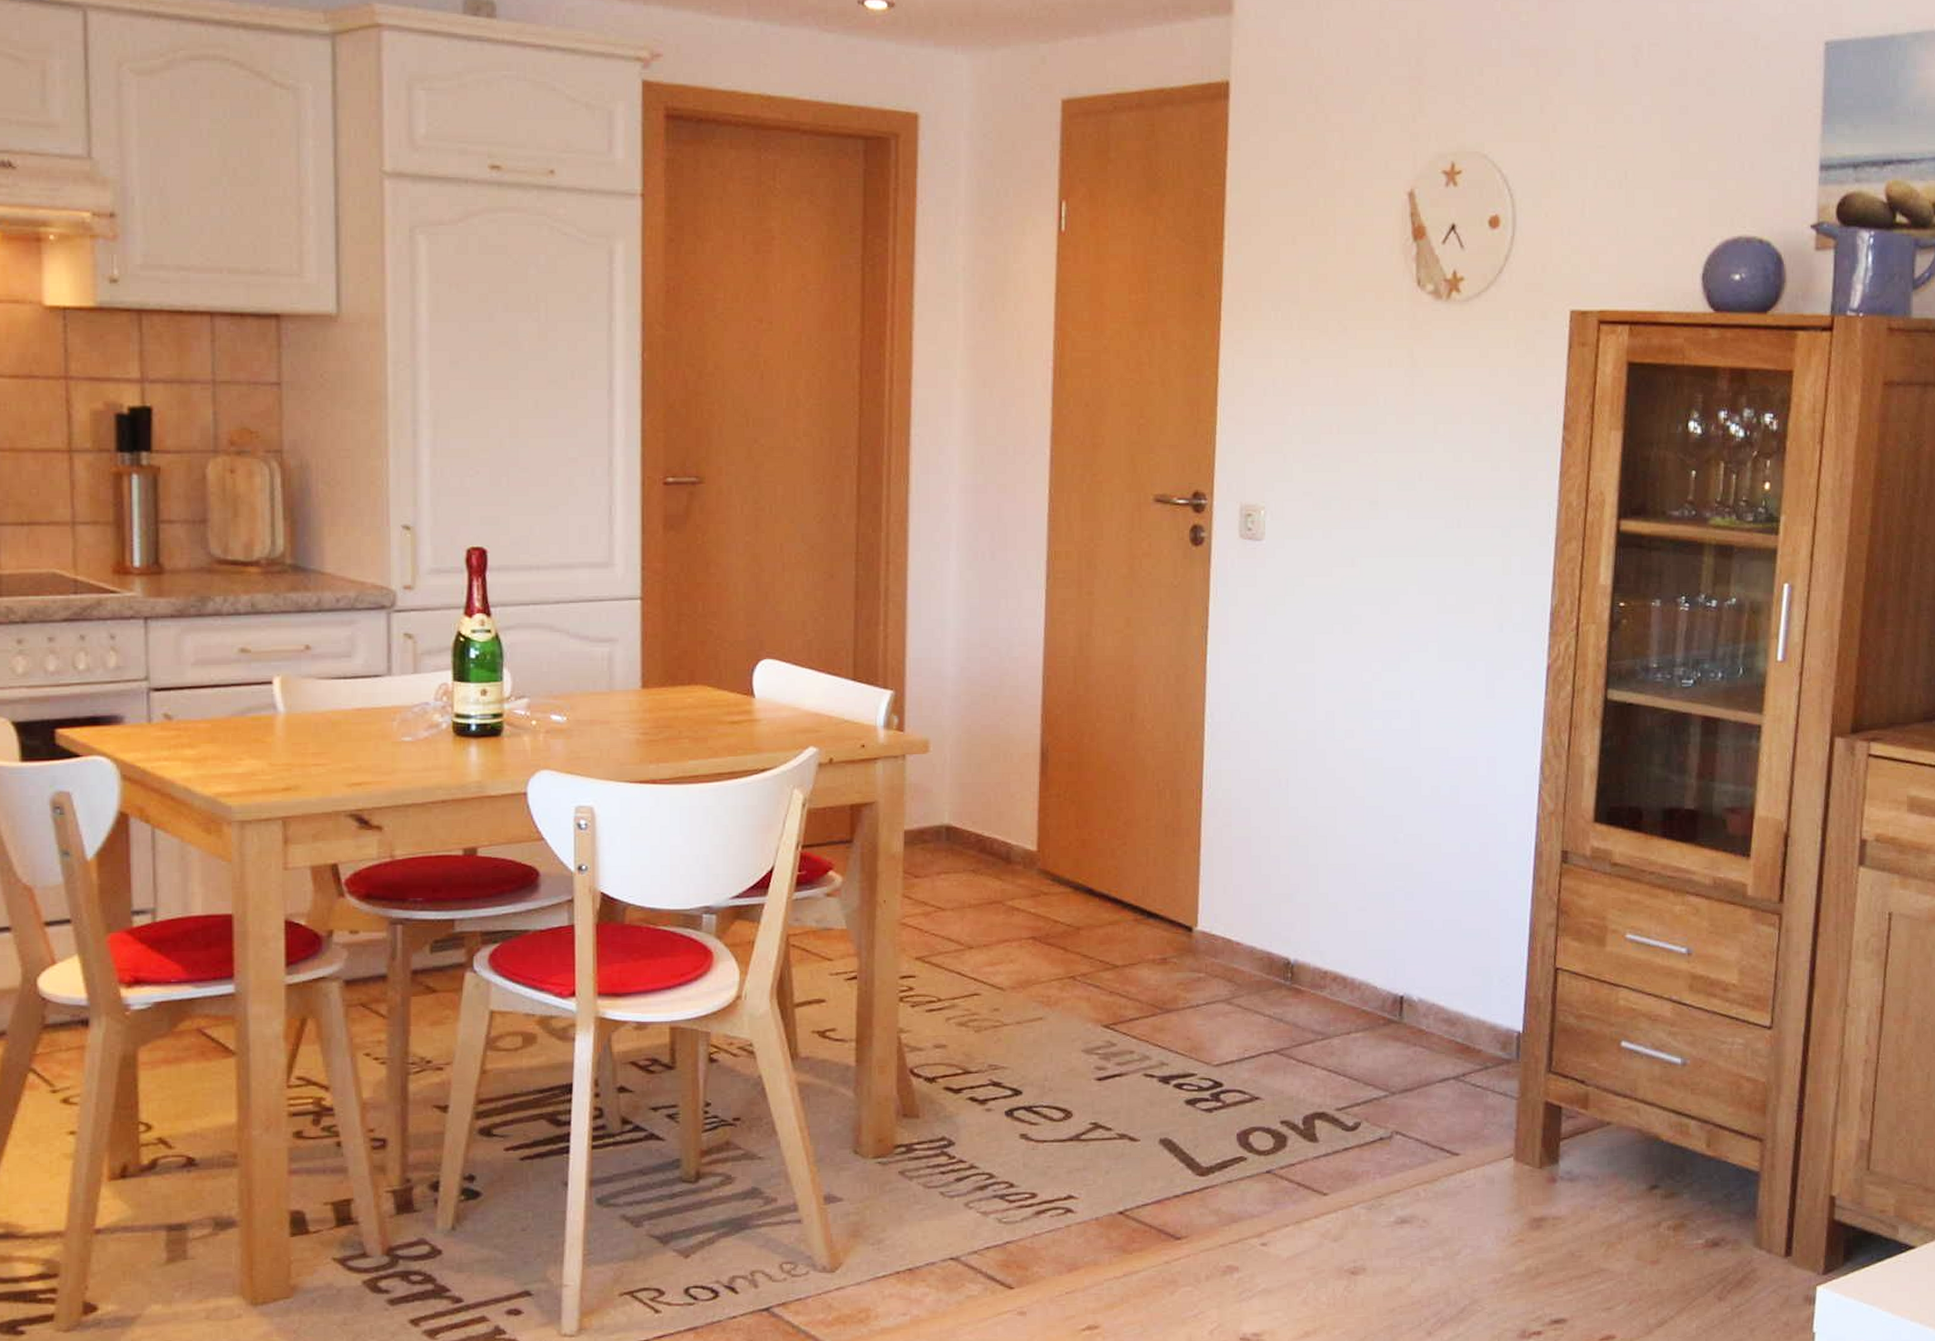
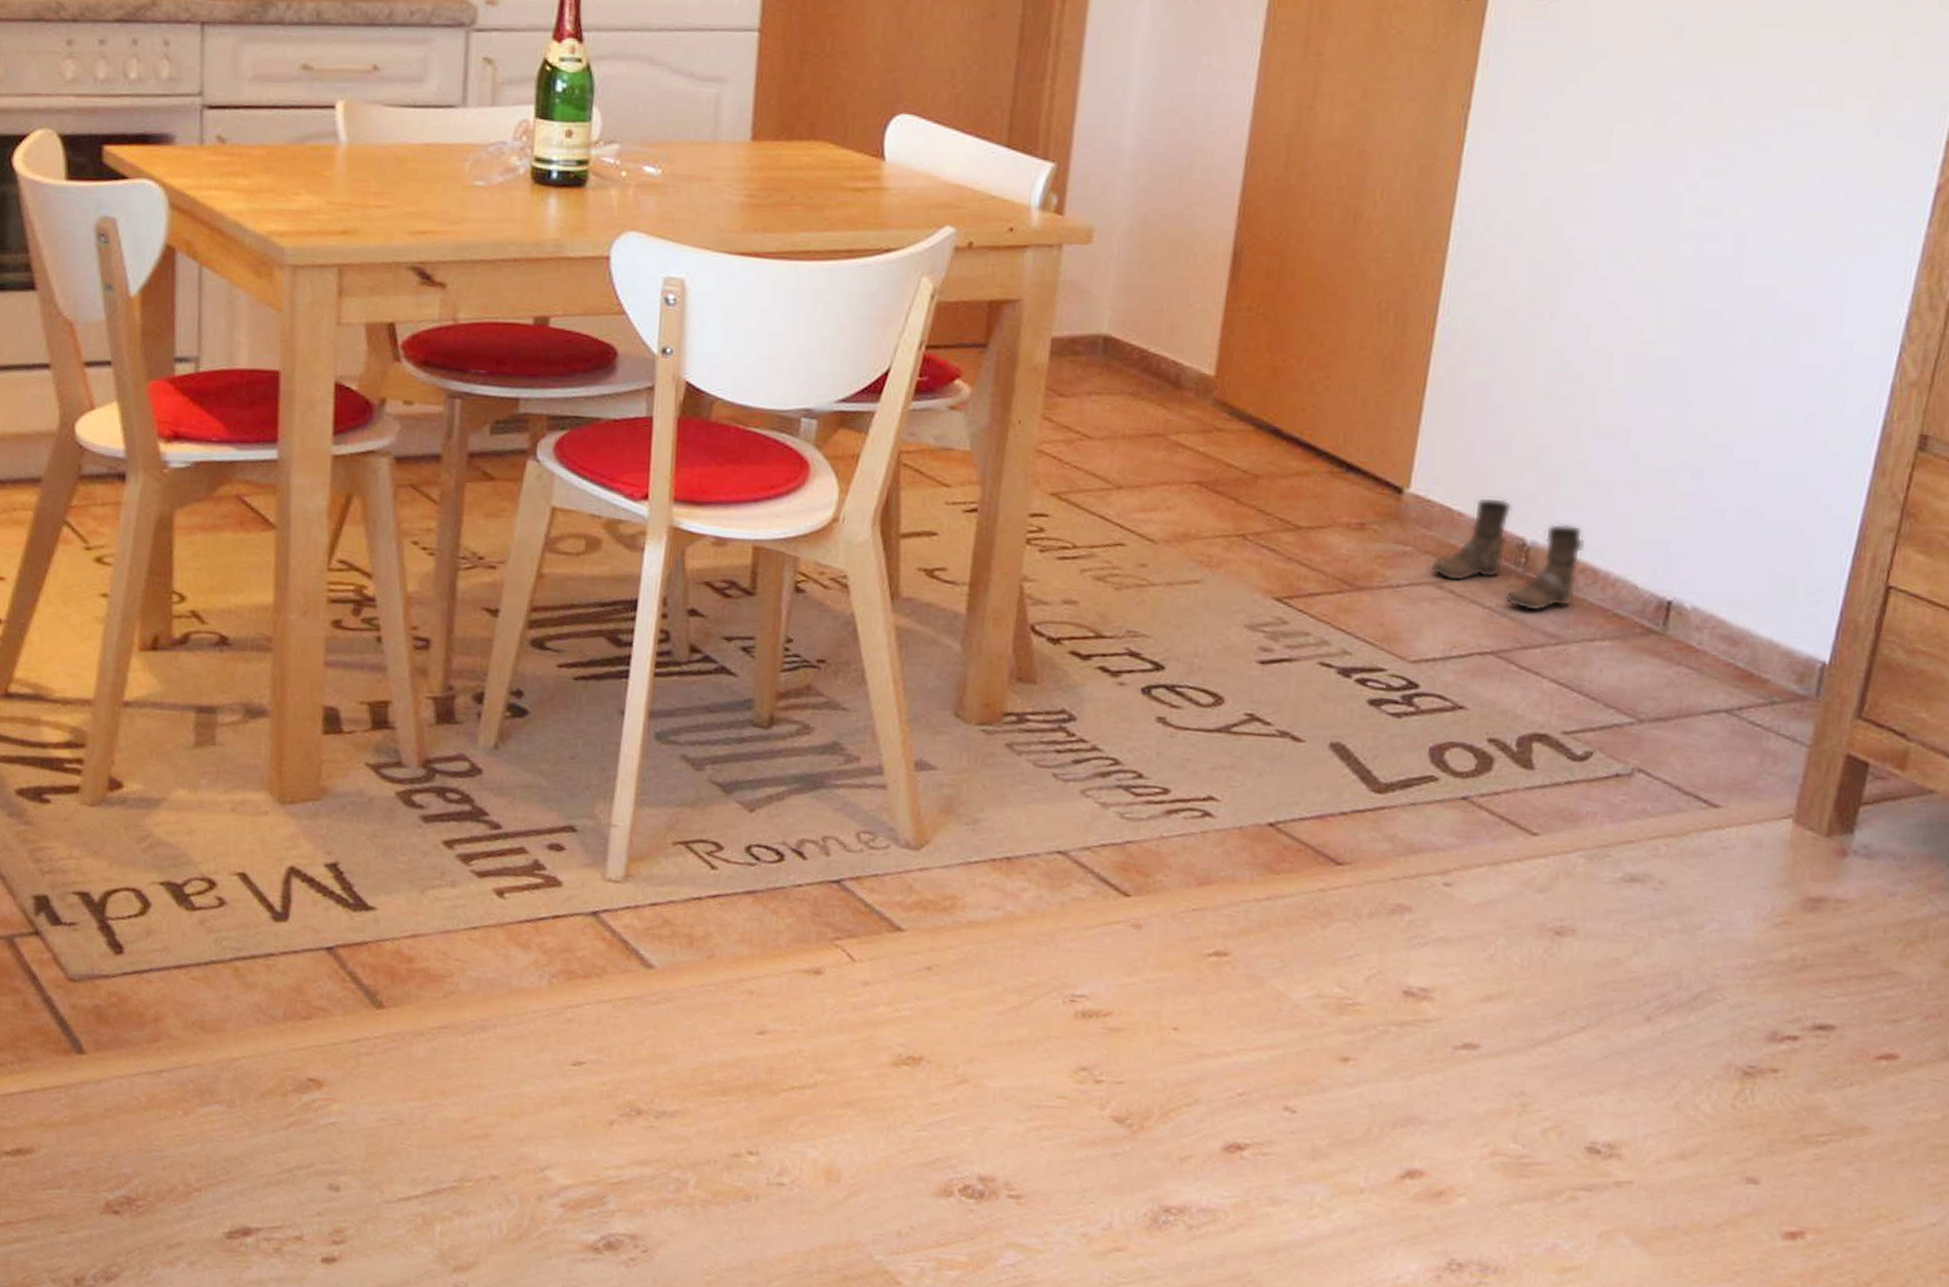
boots: none [1220,927,1334,1016] -> present [1429,496,1585,612]

